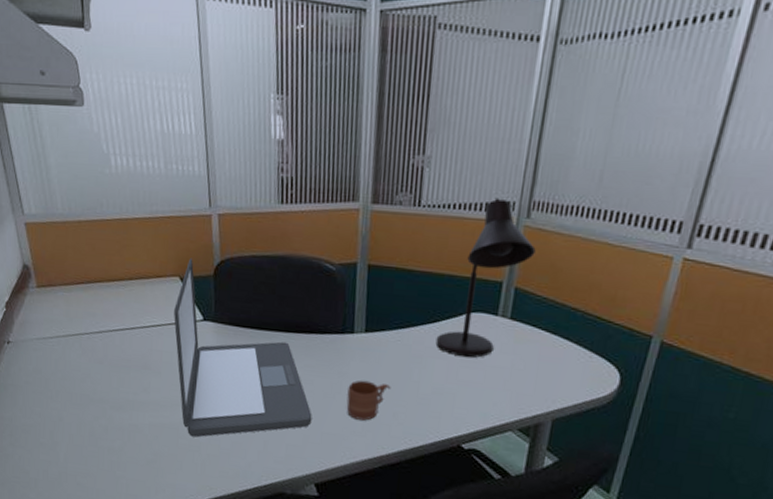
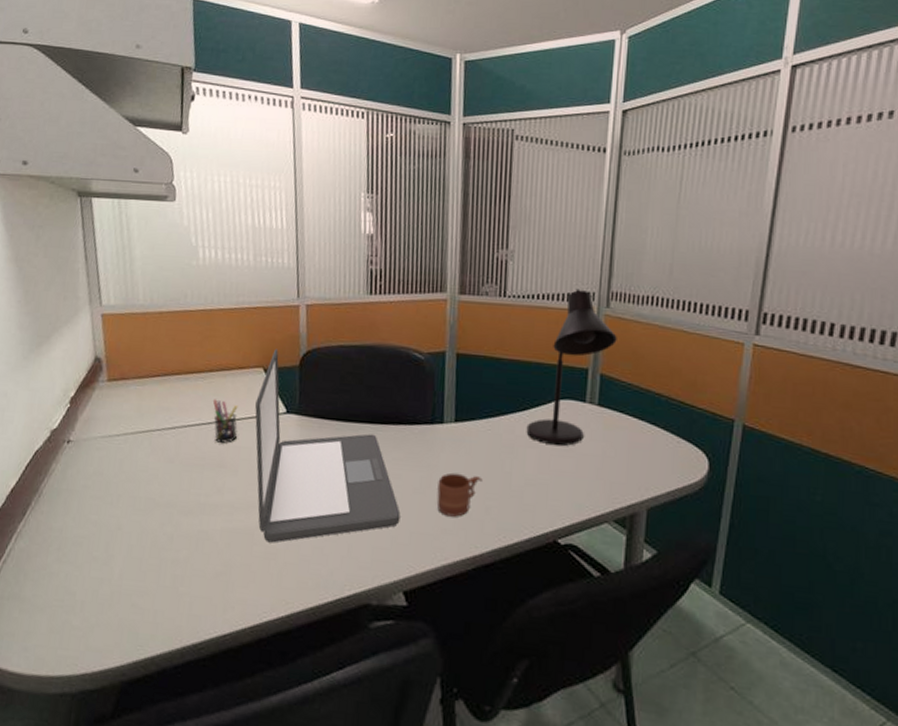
pen holder: none [134,306,159,347] -> present [212,399,239,443]

